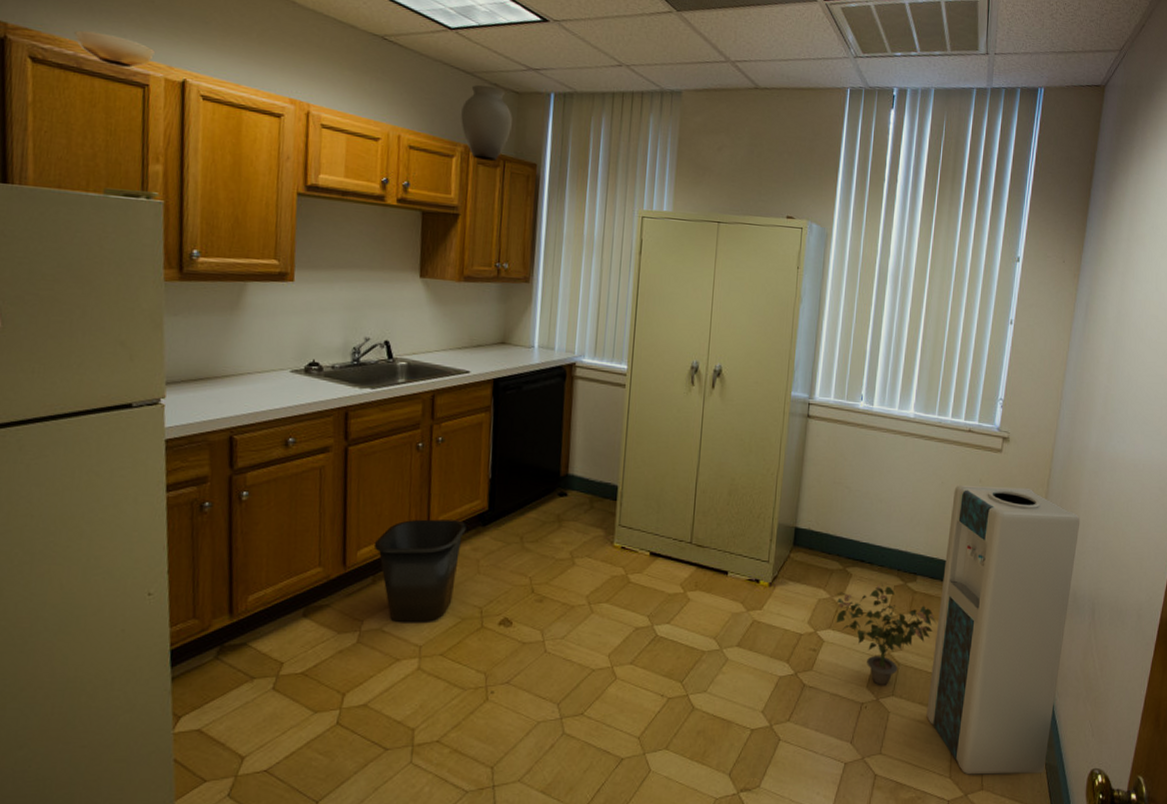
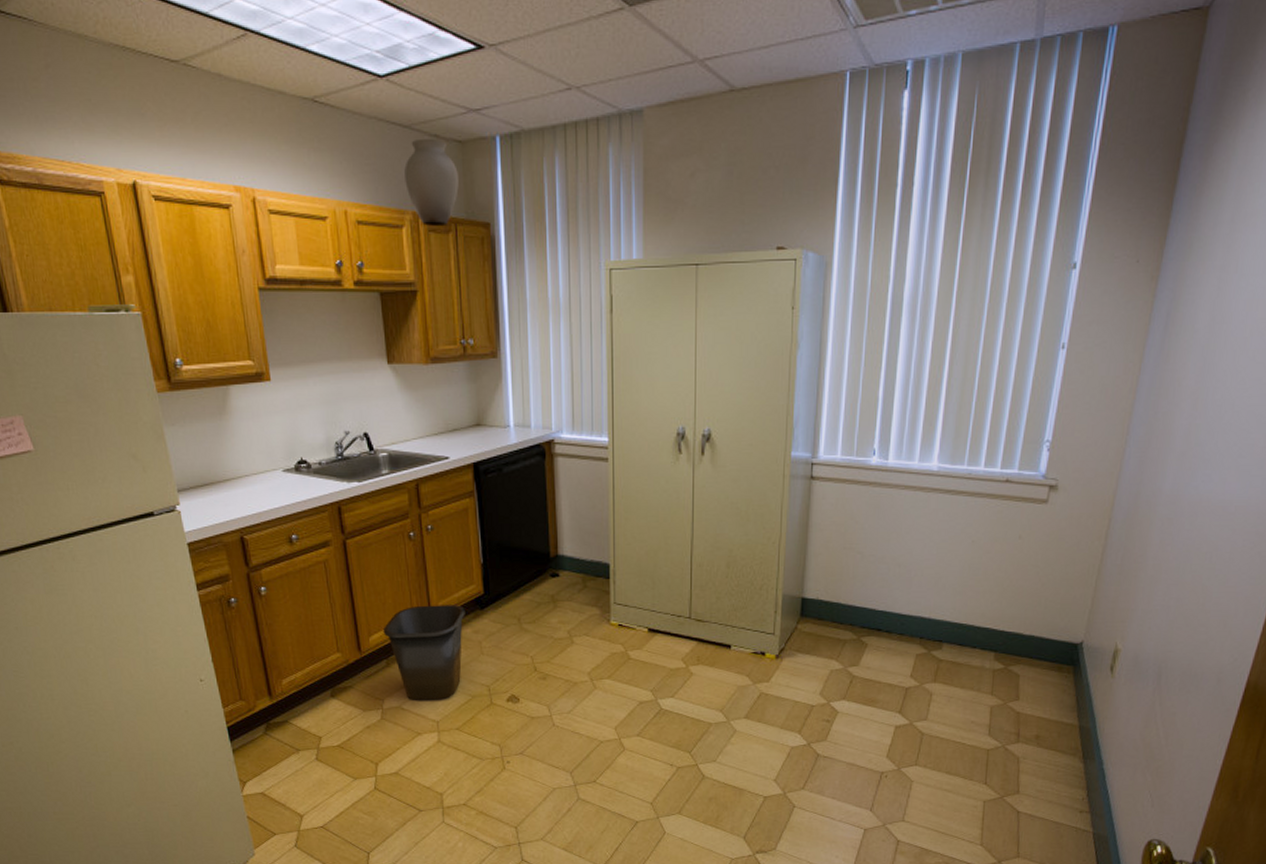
bowl: present [73,30,155,68] -> none [27,142,103,176]
potted plant: present [836,582,937,686] -> none [850,651,966,756]
water cooler: present [926,484,1081,775] -> none [954,541,1147,843]

